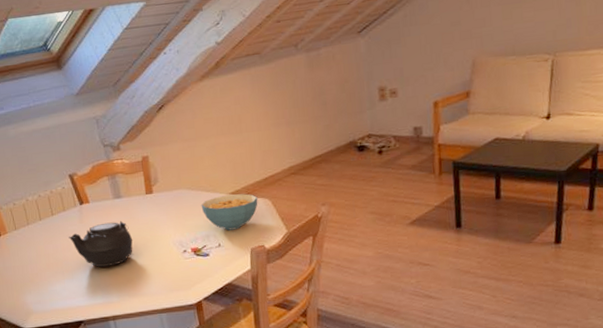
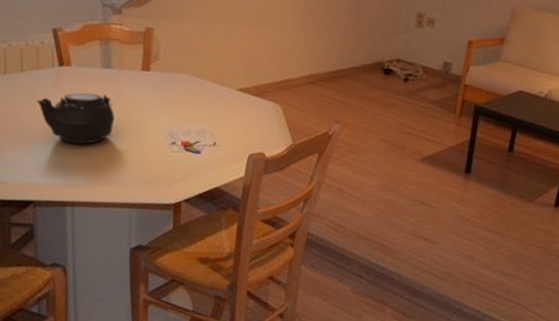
cereal bowl: present [201,193,258,231] -> none [202,90,268,131]

